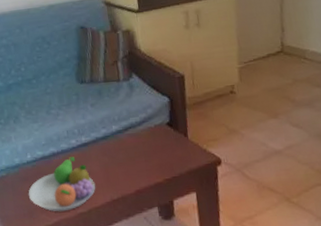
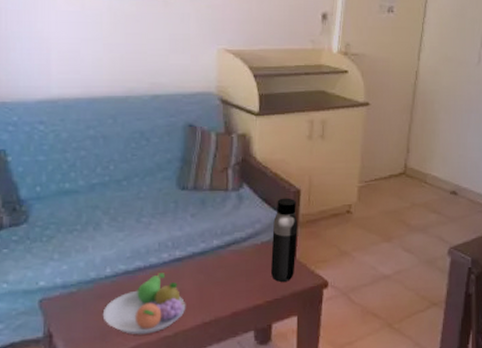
water bottle: none [163,83,188,161] -> present [271,198,298,282]

